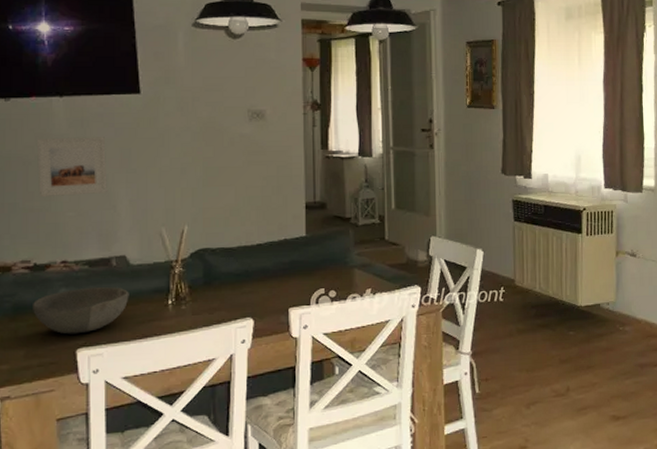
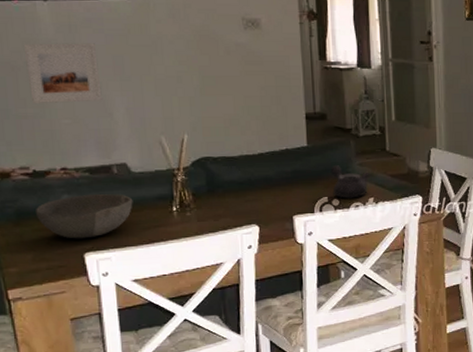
teapot: none [328,255,368,290] -> present [330,165,369,199]

